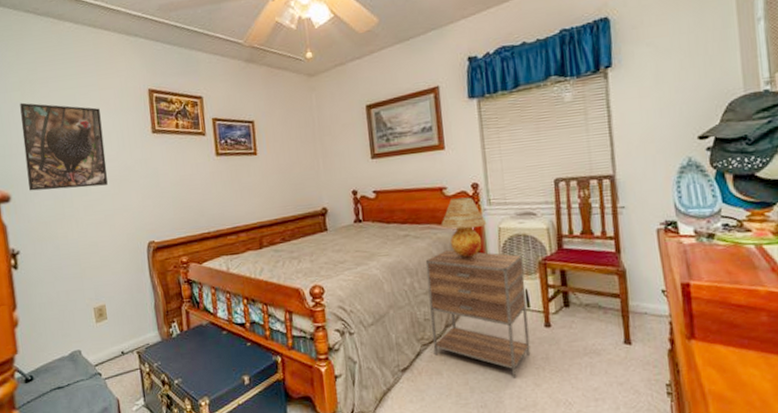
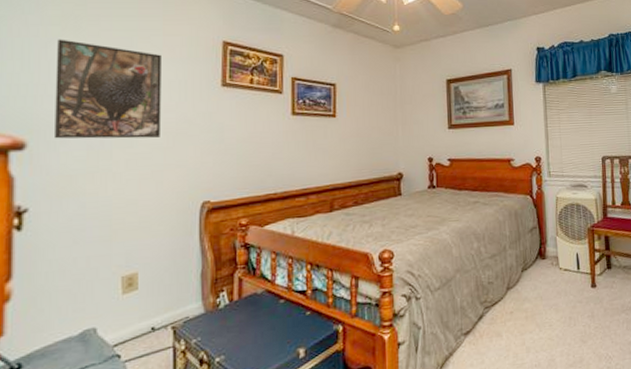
nightstand: present [425,250,531,378] -> none [492,216,579,336]
table lamp: present [441,197,487,258] -> none [507,169,547,224]

